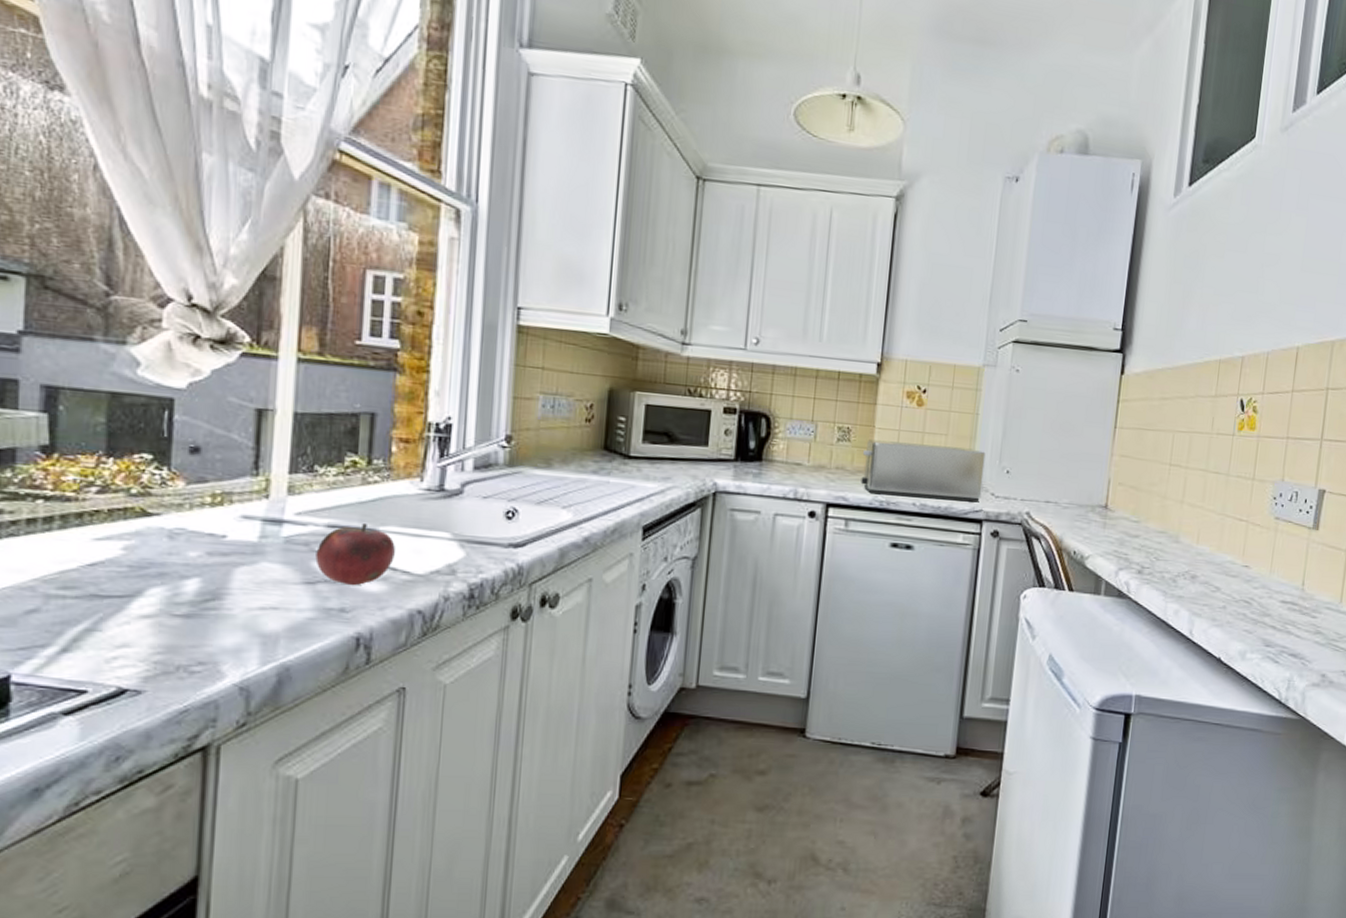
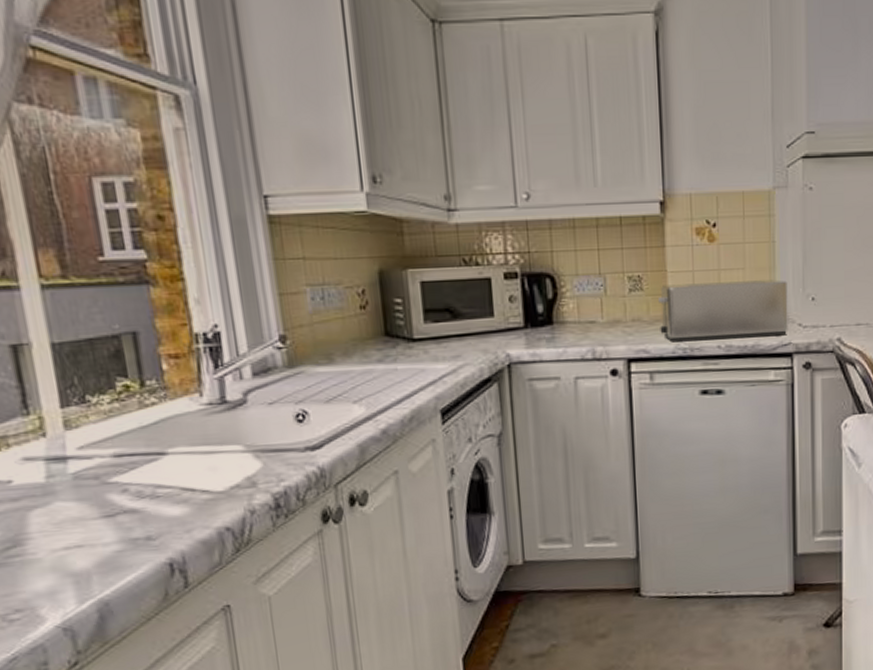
fruit: present [315,524,395,586] -> none [108,448,191,513]

